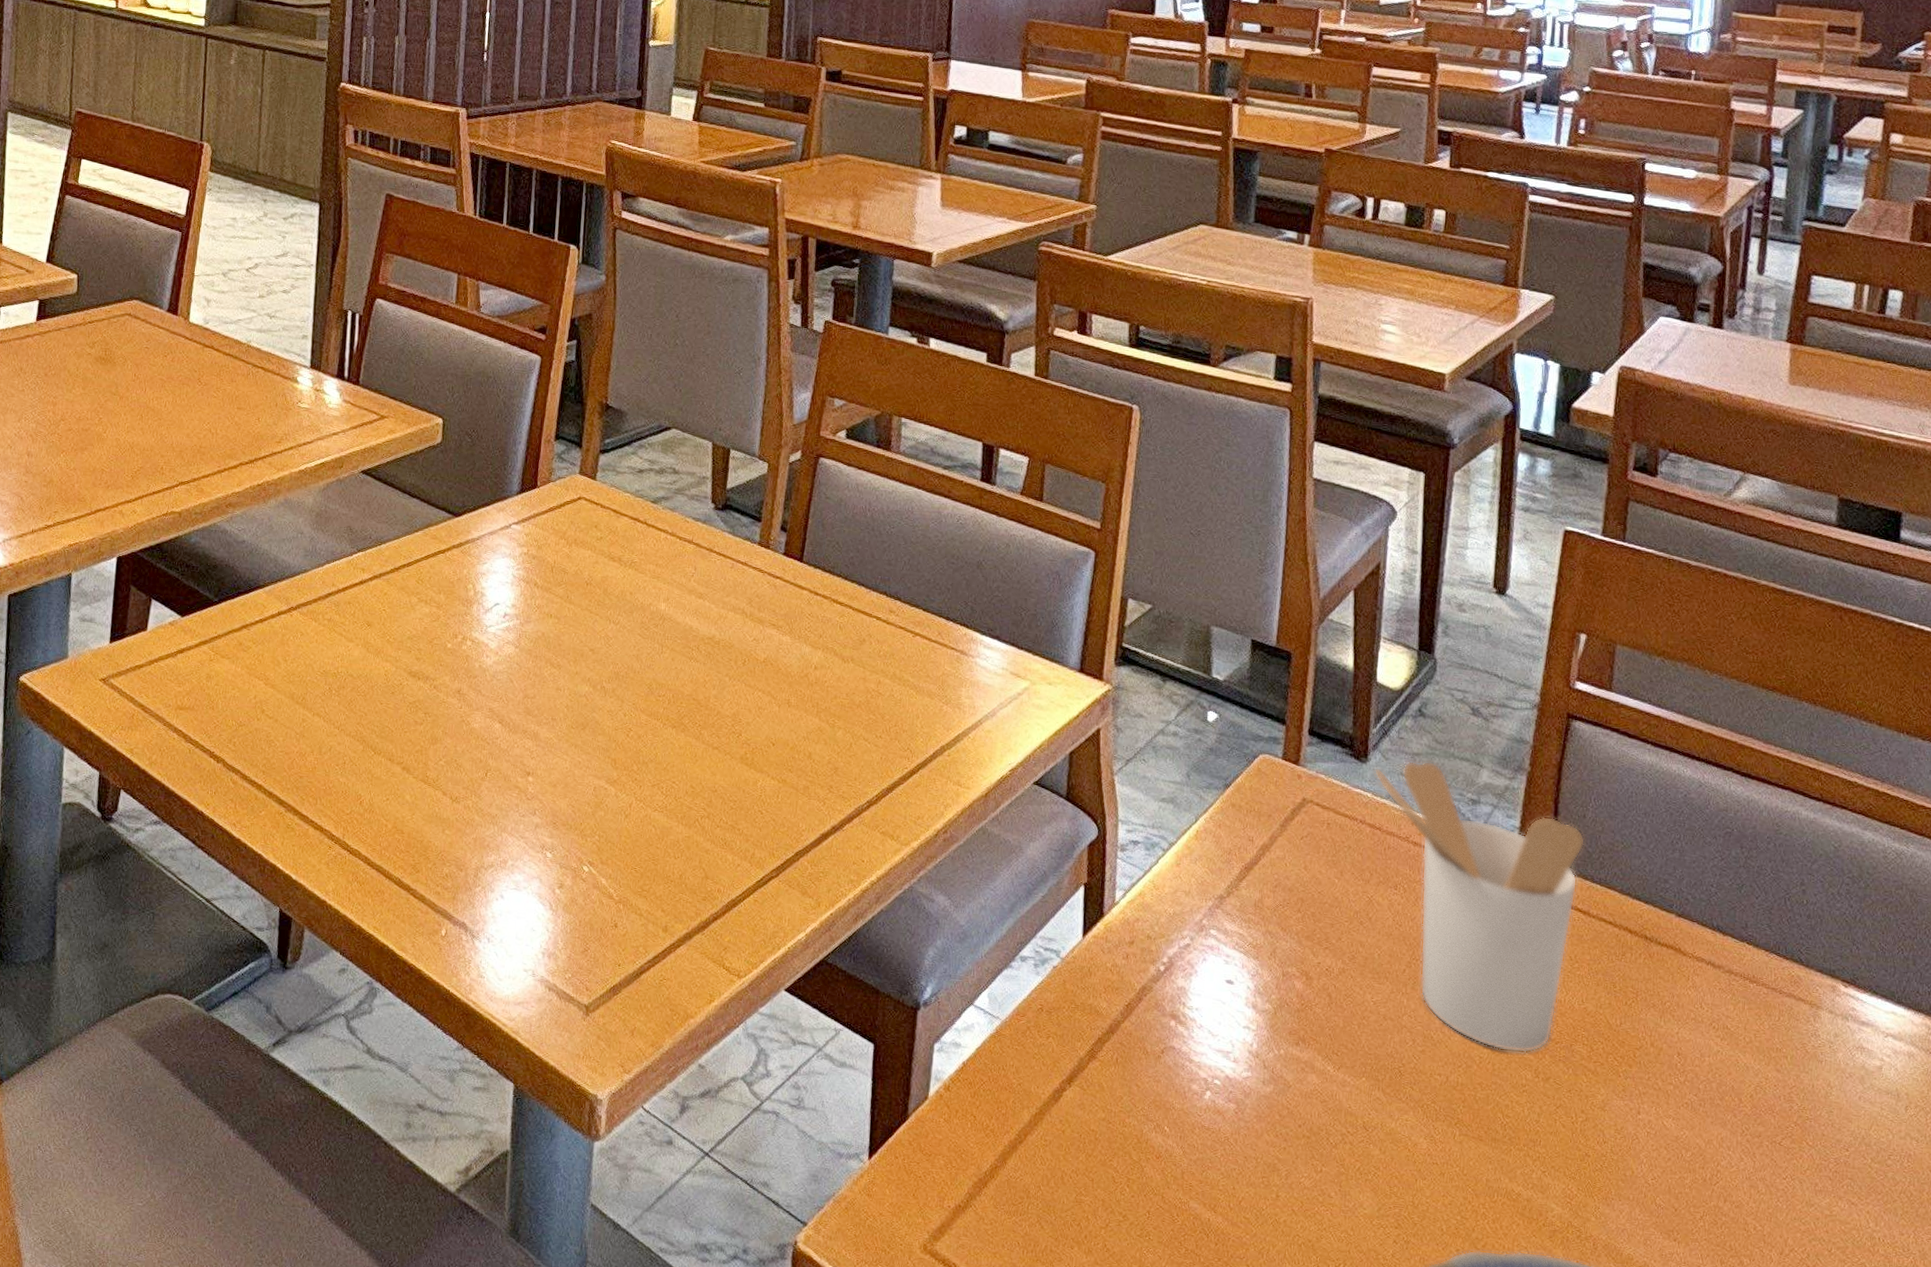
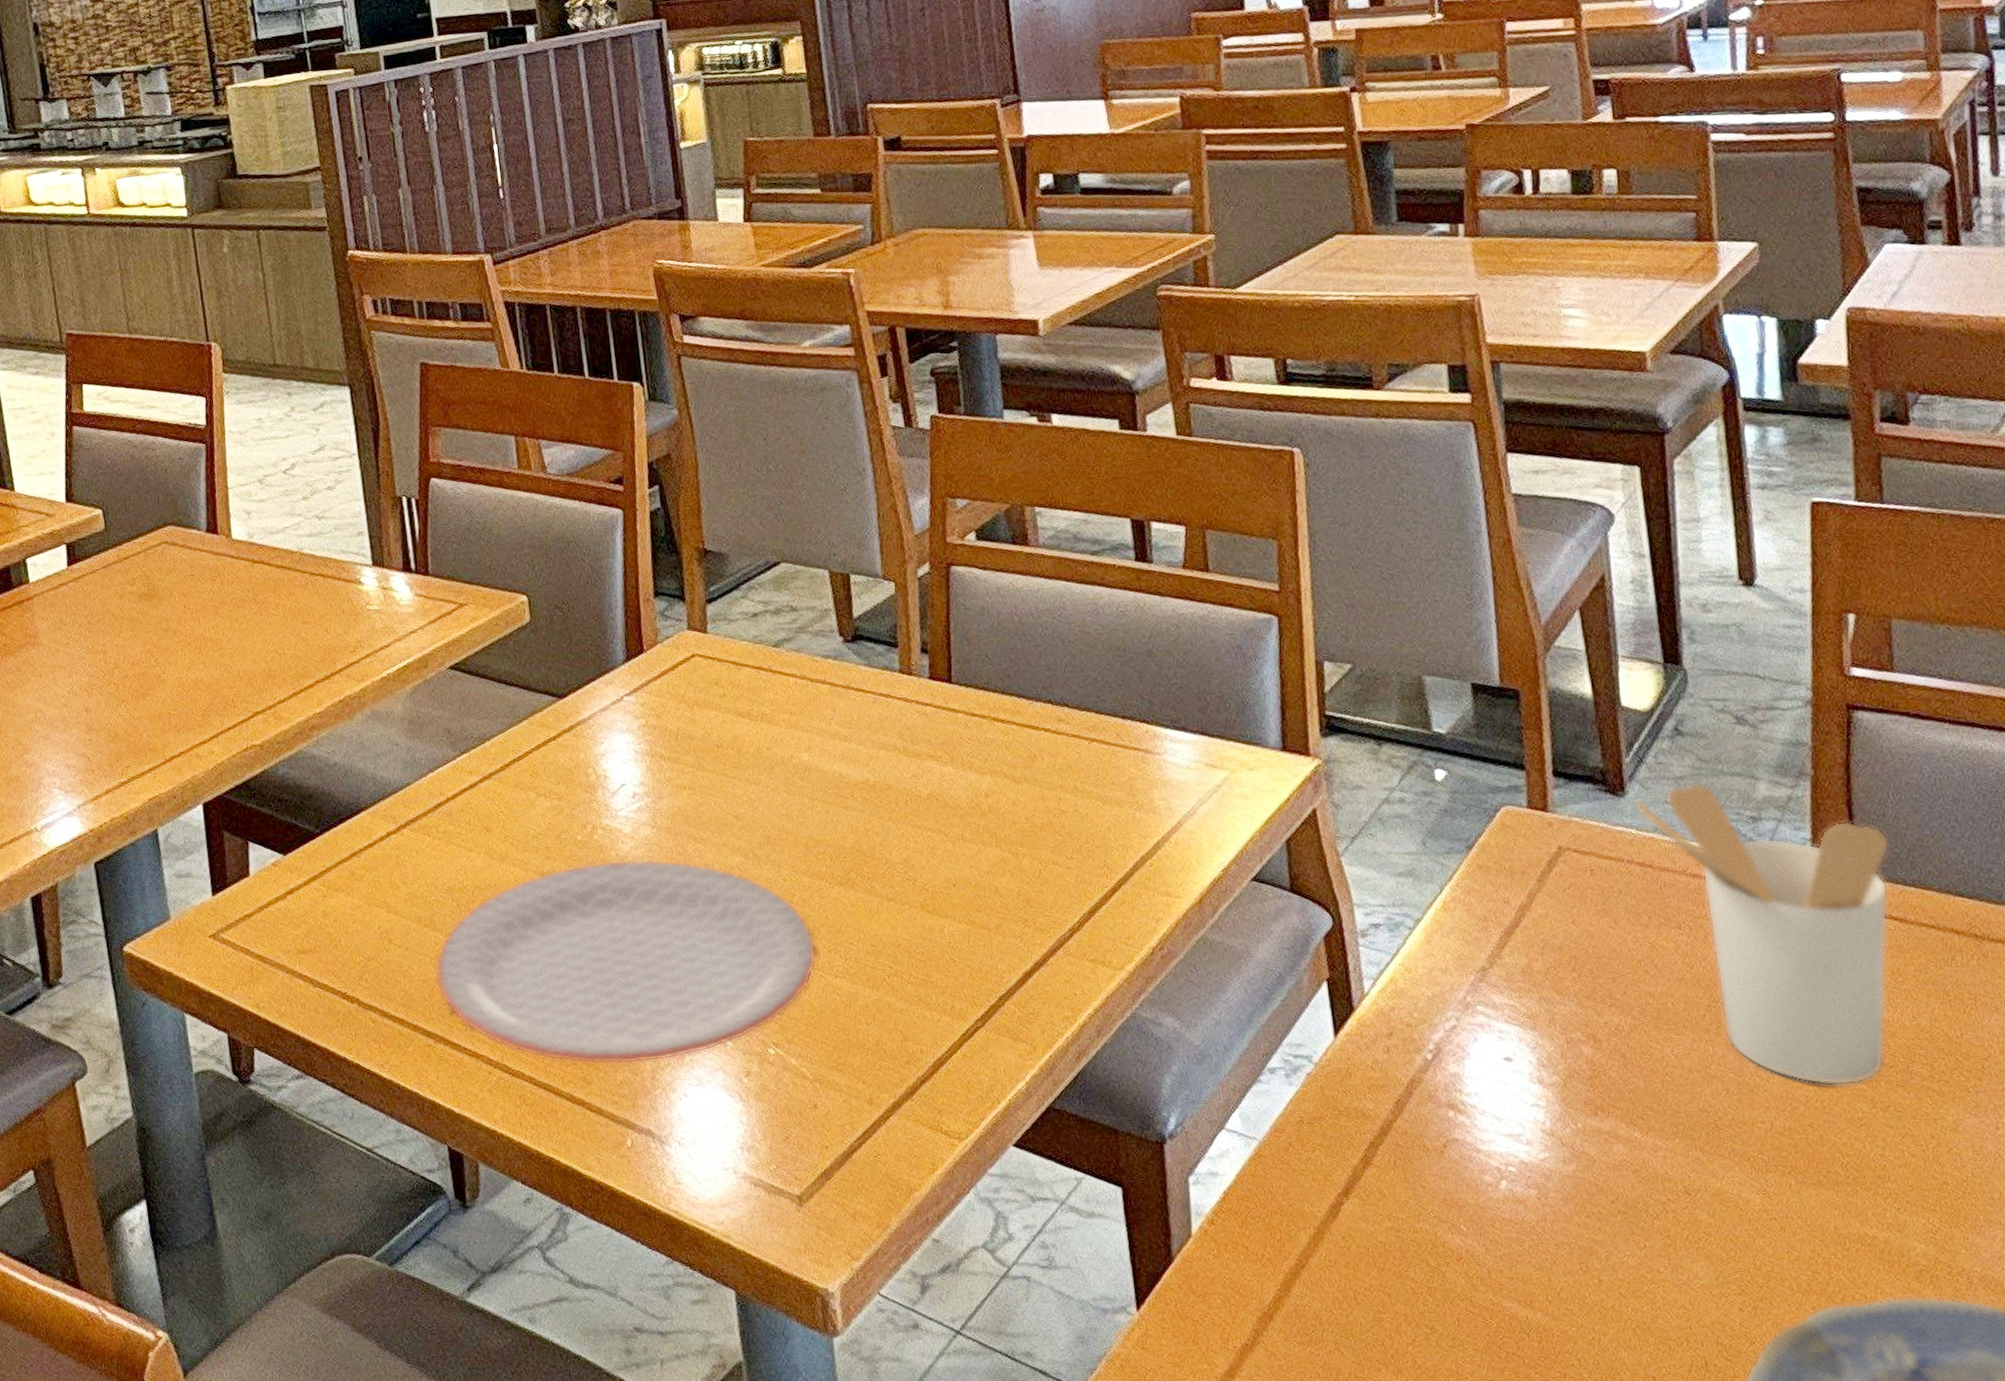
plate: none [297,670,642,862] -> present [435,859,817,1065]

